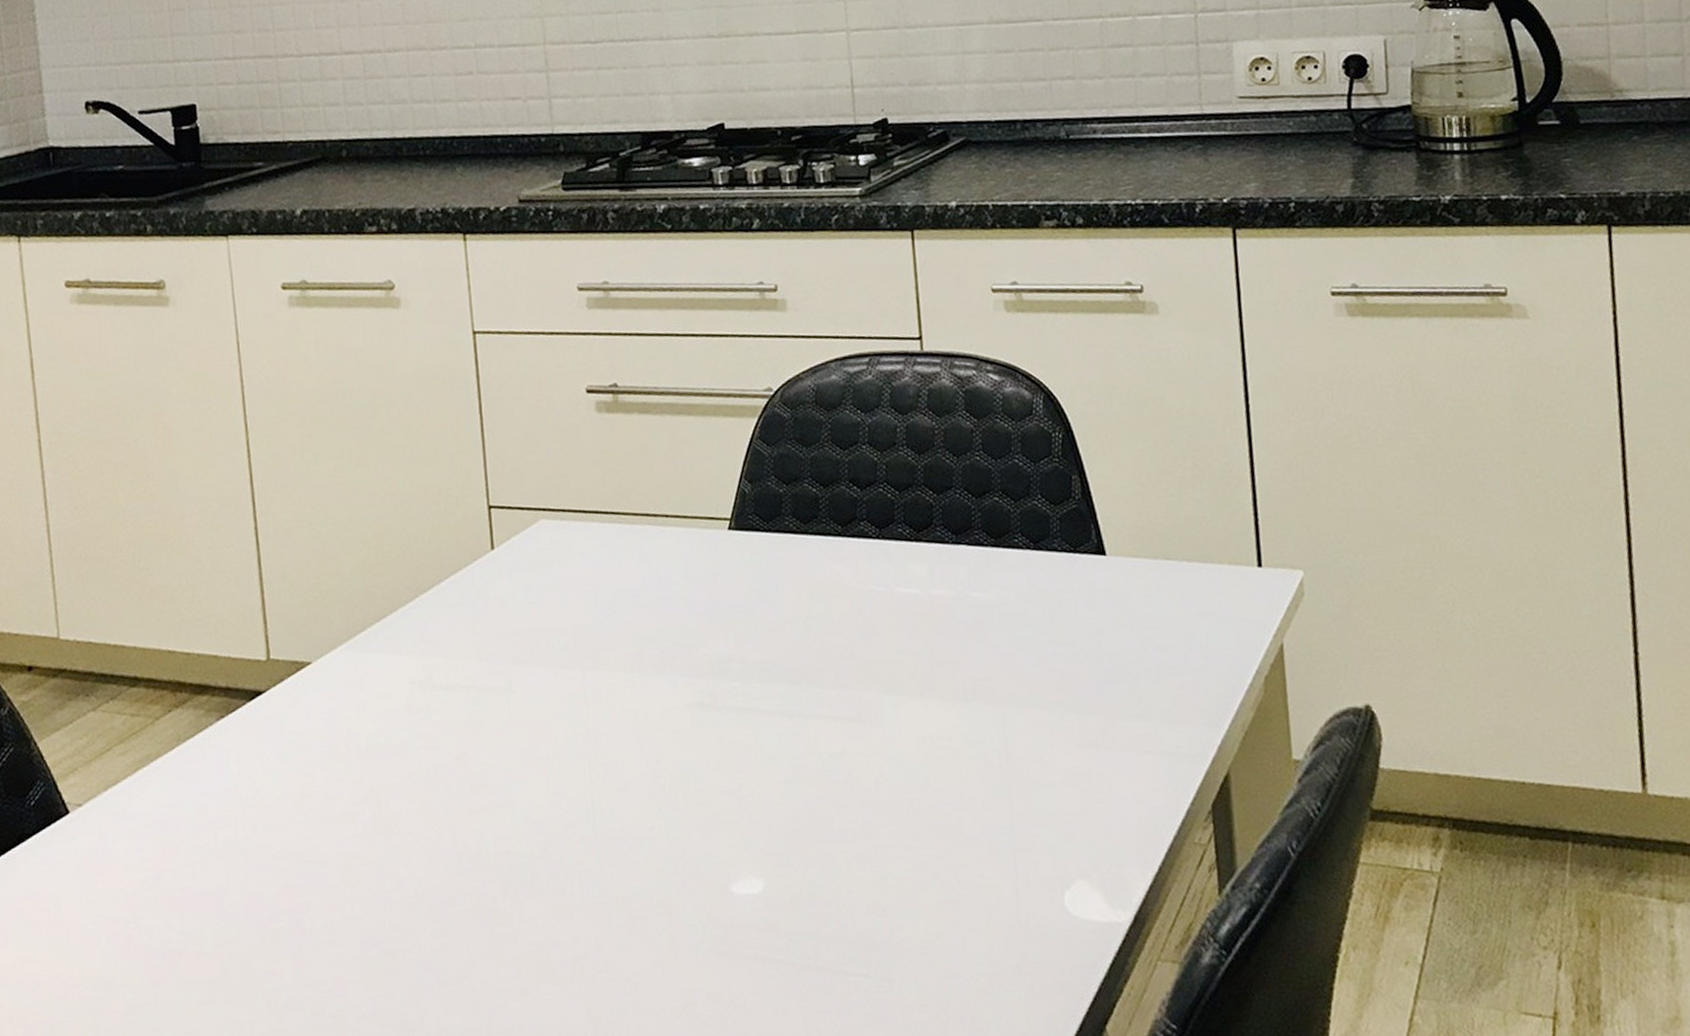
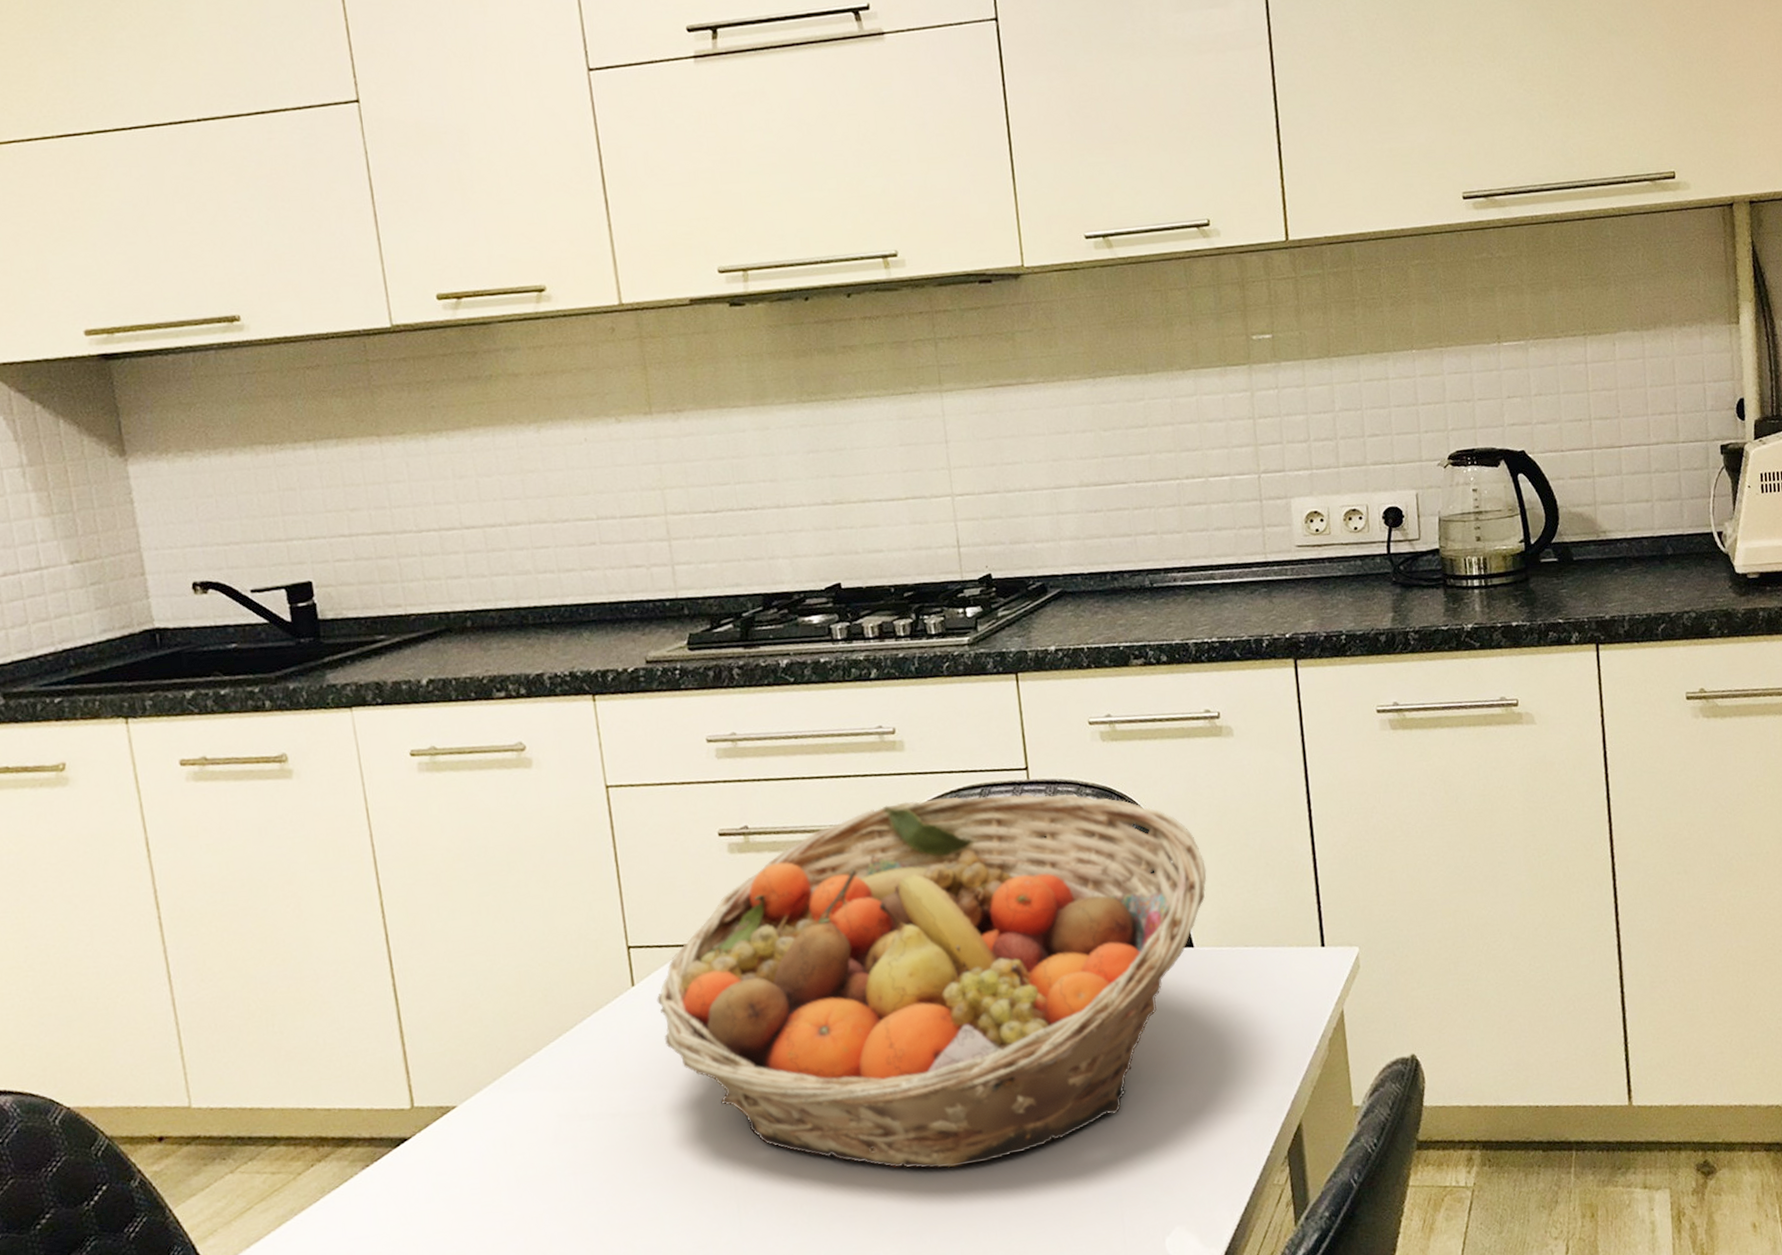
fruit basket: none [516,364,1123,784] -> present [657,794,1207,1169]

